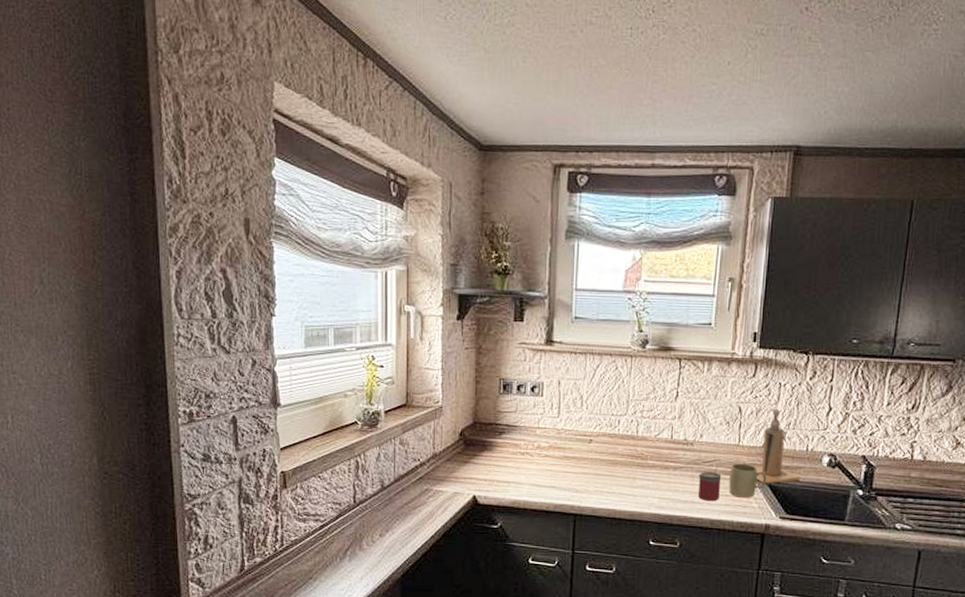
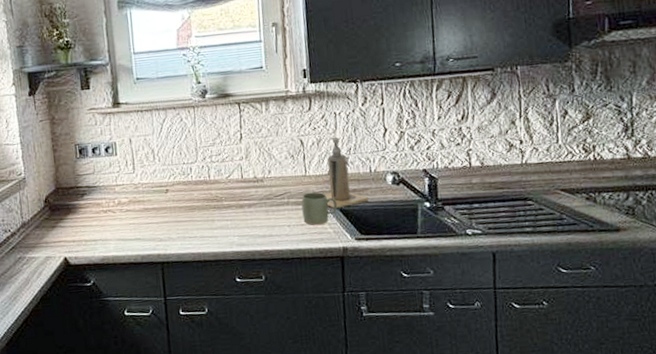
beverage cup: present [697,471,722,502] -> none [272,203,296,233]

